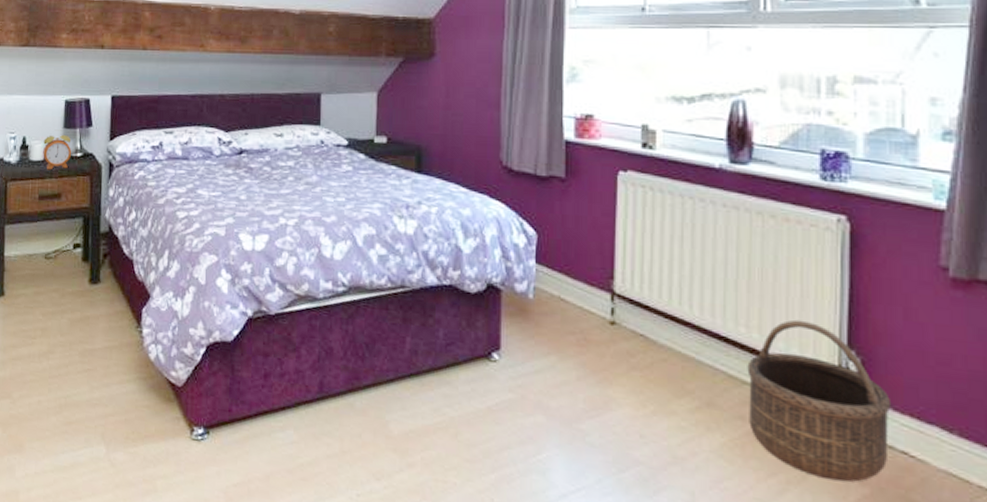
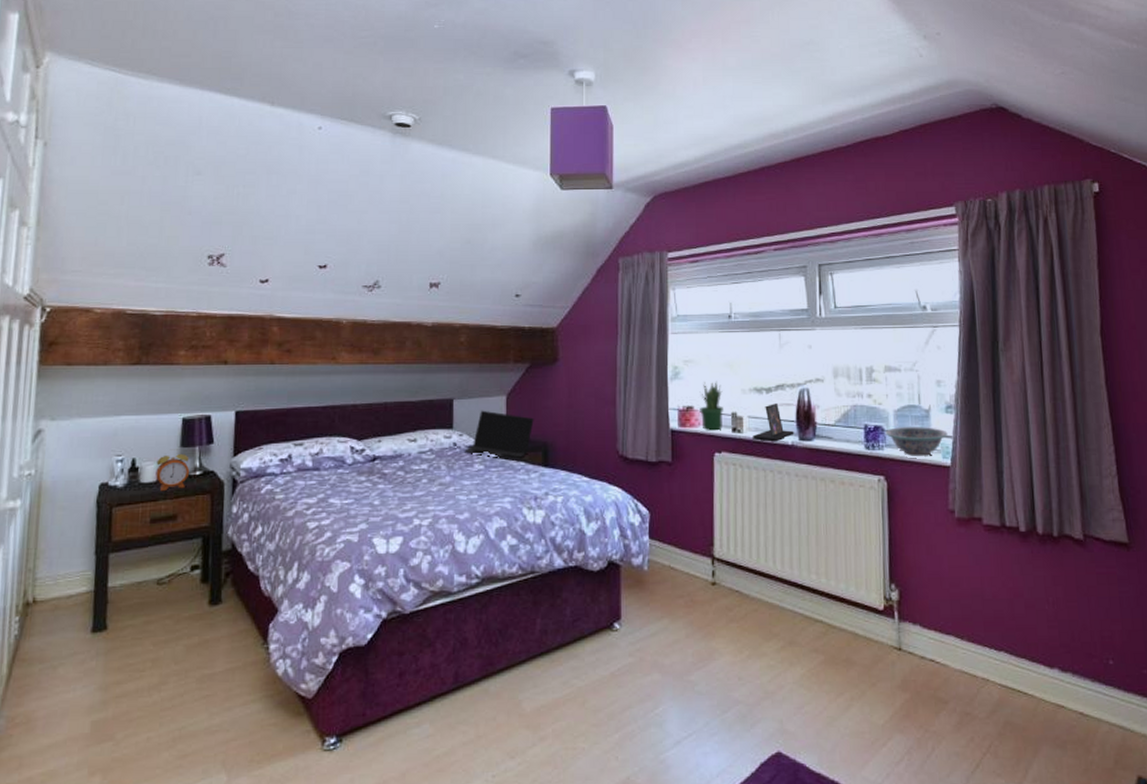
laptop: none [331,107,407,165] -> present [463,410,534,462]
planter: none [601,86,631,146] -> present [699,381,723,432]
photo frame: none [668,116,723,162] -> present [753,404,794,441]
basket: present [747,319,892,482] -> none [818,563,922,692]
decorative bowl: none [851,155,944,196] -> present [885,427,948,458]

